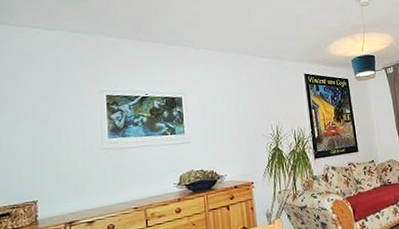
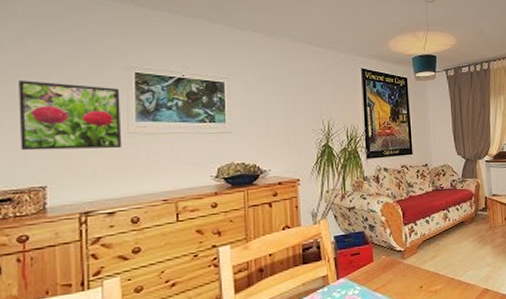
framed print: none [14,109,98,171] -> present [19,80,122,151]

